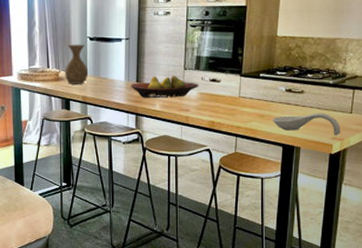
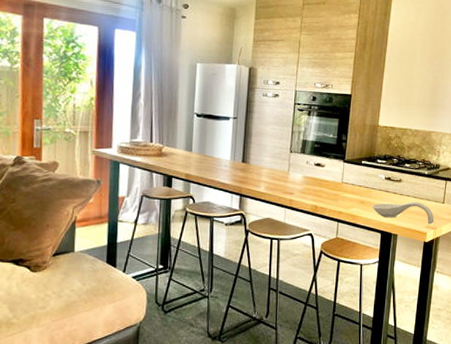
vase: present [64,44,89,84] -> none [168,119,194,161]
fruit bowl: present [130,76,199,98] -> none [236,157,304,180]

